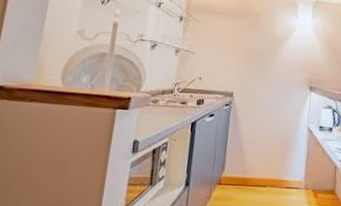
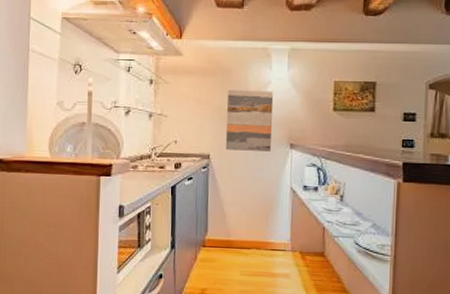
wall art: none [249,32,298,93] -> present [225,89,274,151]

